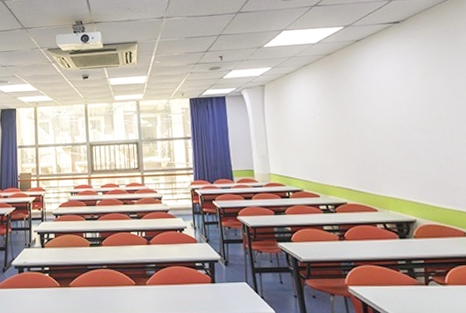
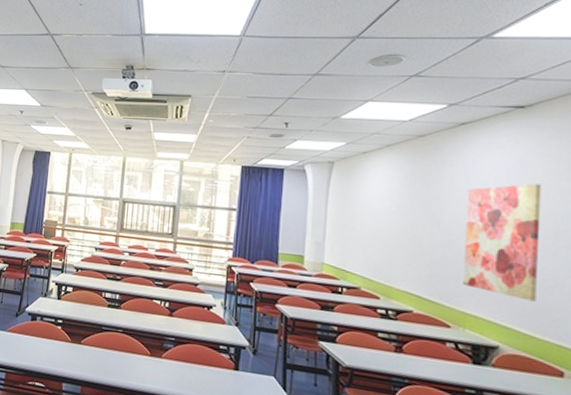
wall art: none [370,82,436,178] -> present [463,183,542,302]

